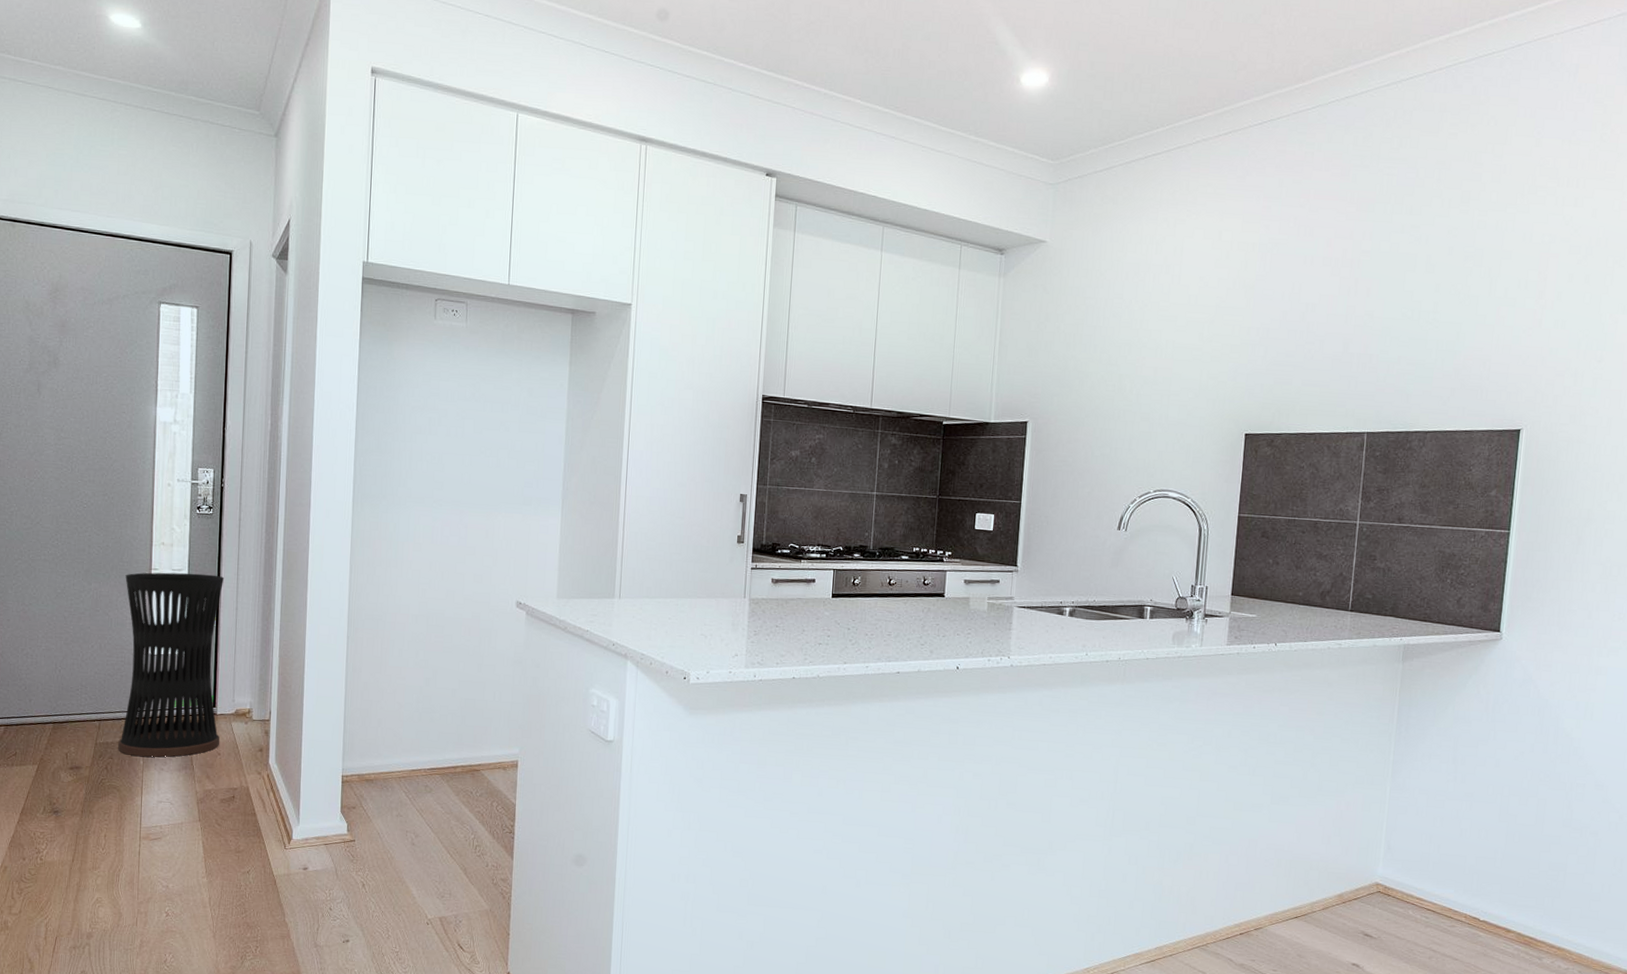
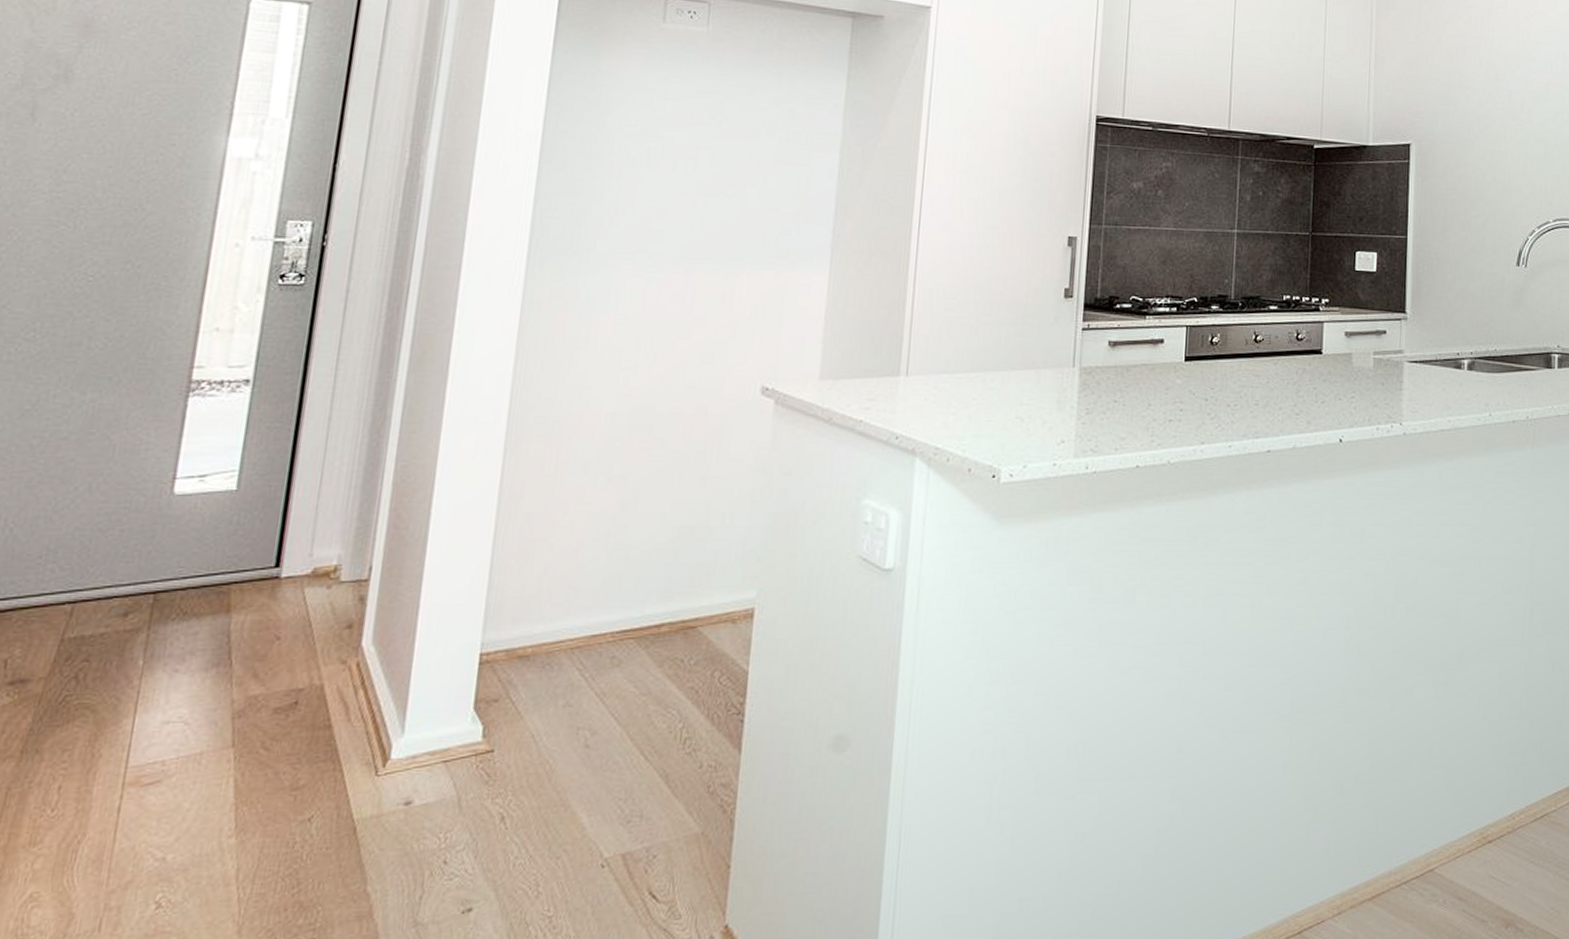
umbrella stand: present [118,572,225,758] -> none [101,370,314,653]

